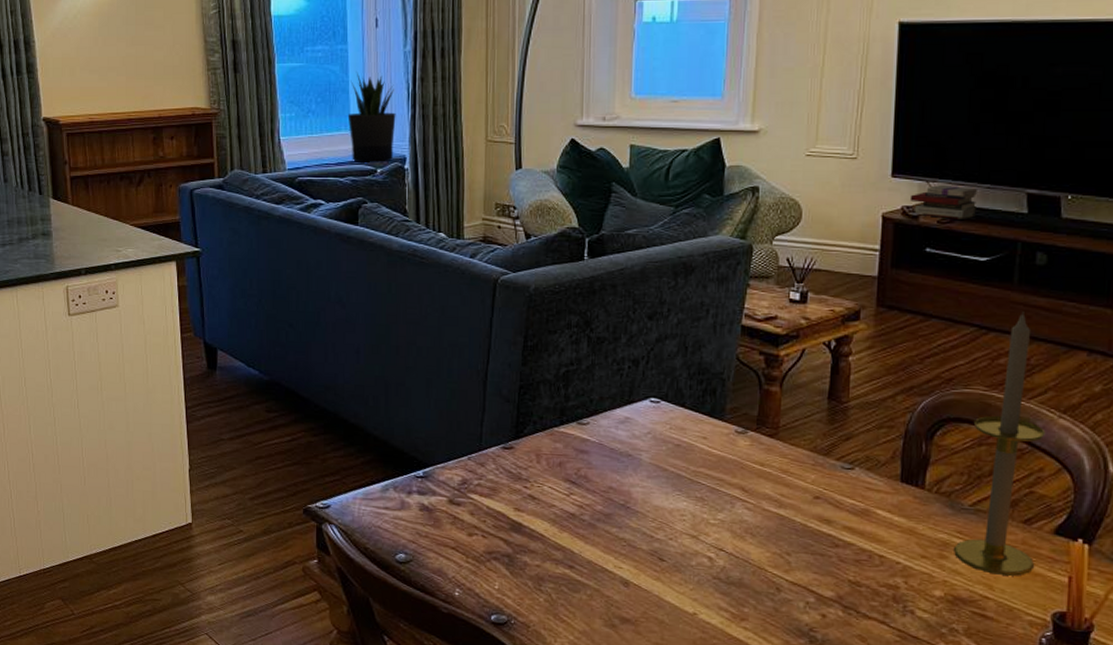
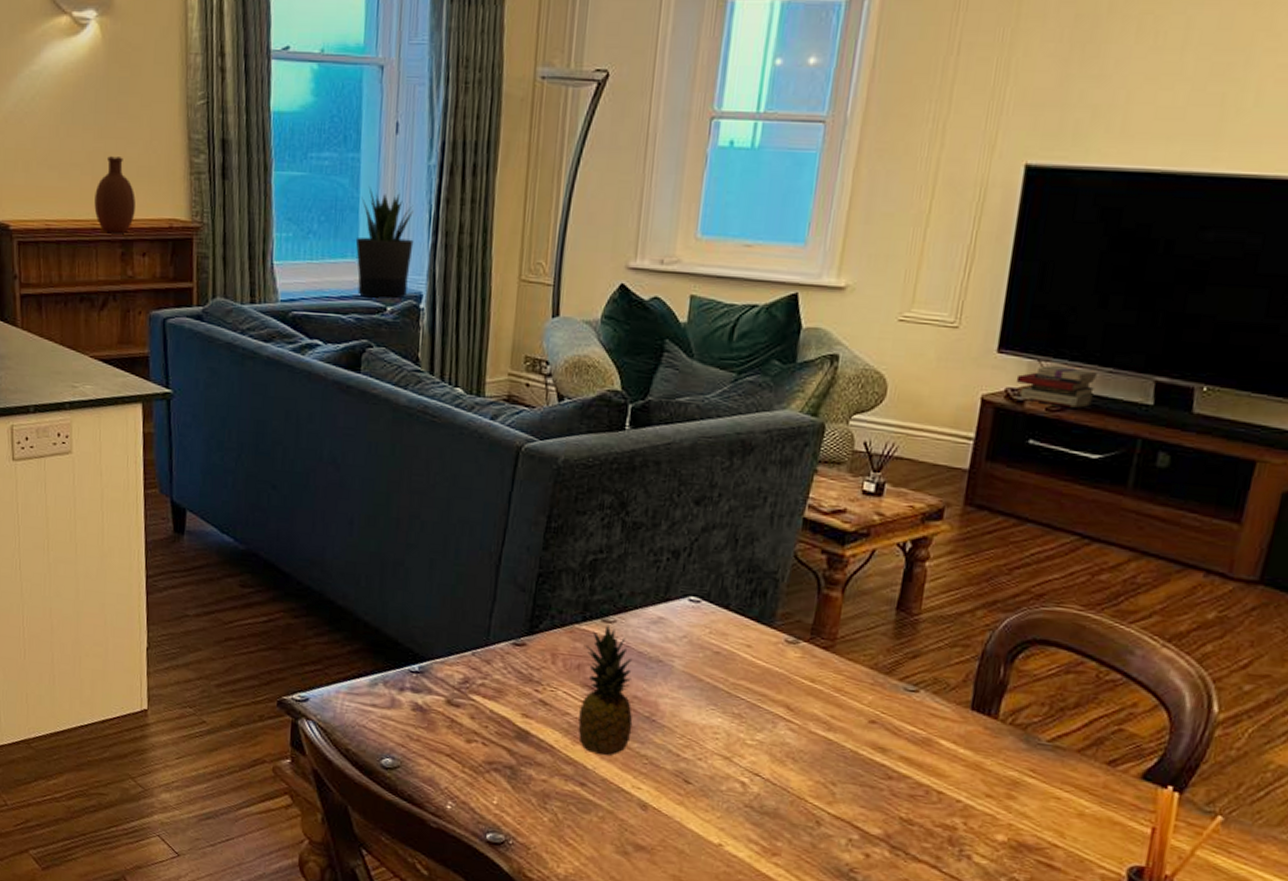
decorative vase: none [129,59,163,121] -> present [94,156,136,233]
fruit: none [563,426,610,541] -> present [578,625,633,756]
candle: present [954,311,1046,576] -> none [1024,521,1145,824]

